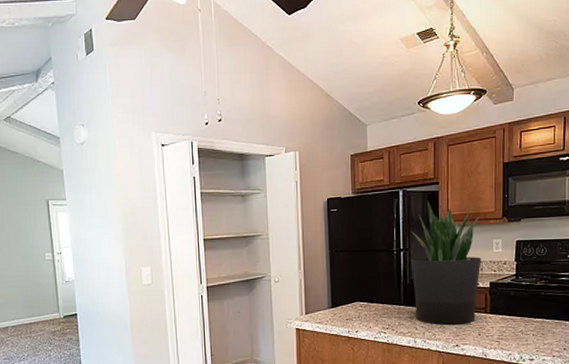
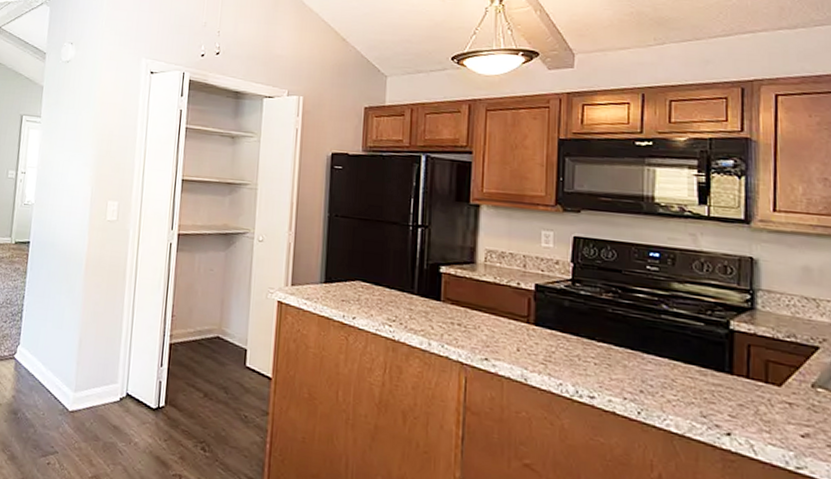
planter: present [411,201,481,325] -> none [430,172,525,333]

